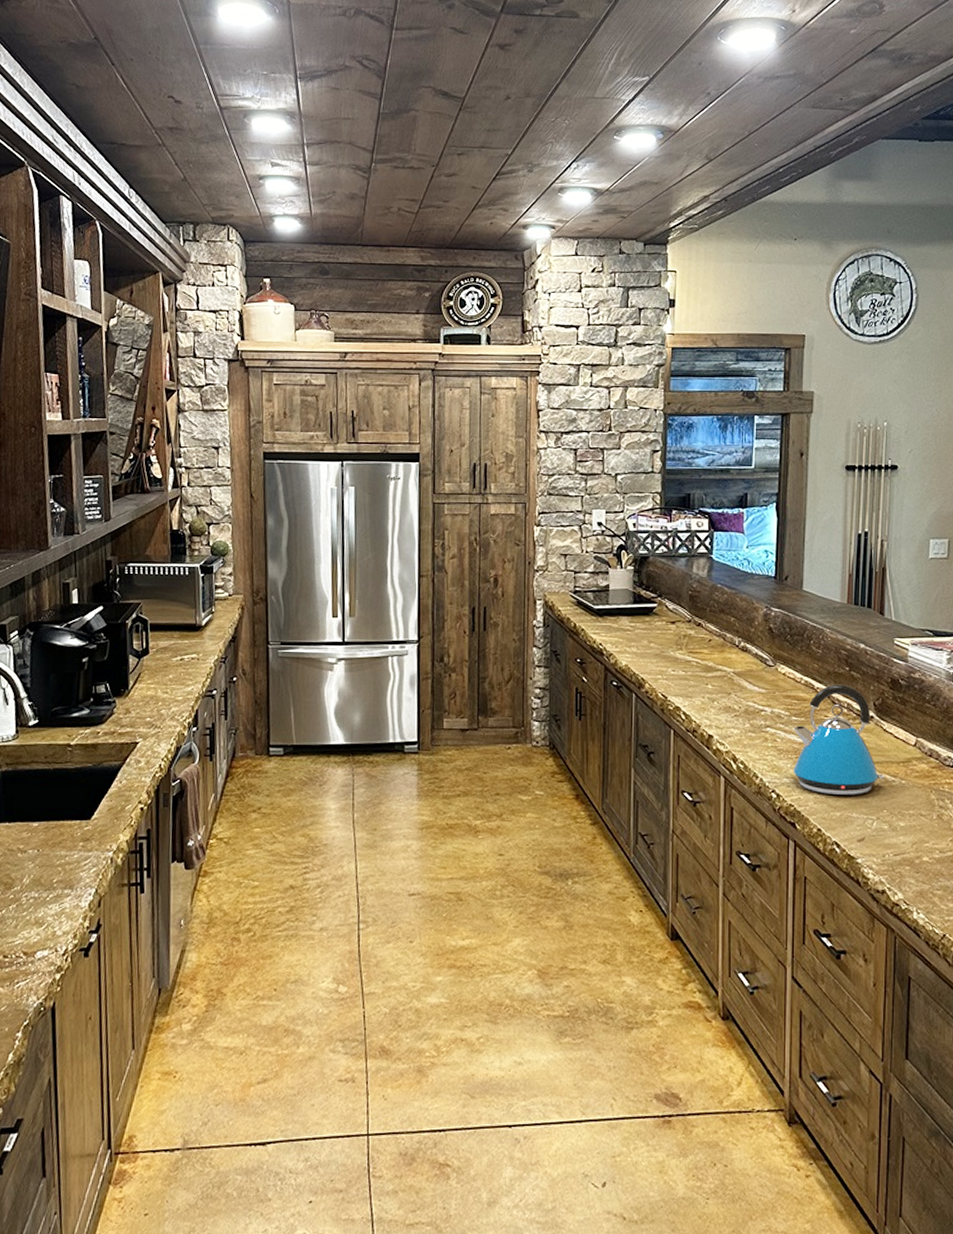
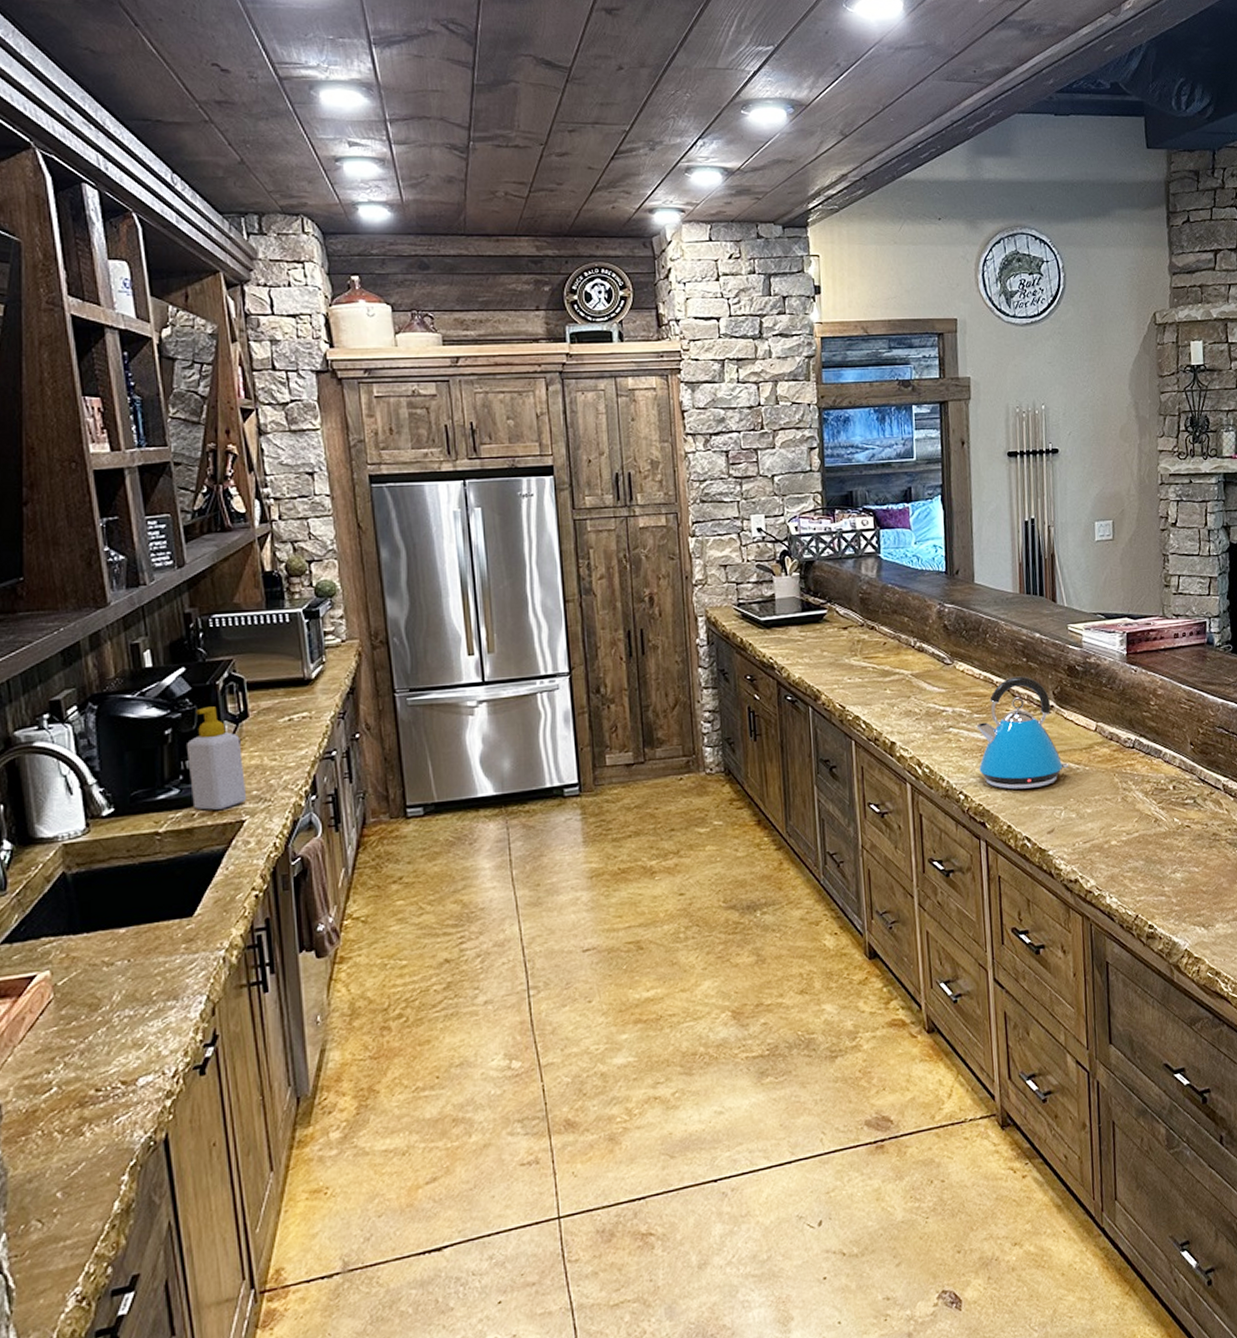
soap bottle: none [98,642,142,731] -> present [187,706,247,810]

